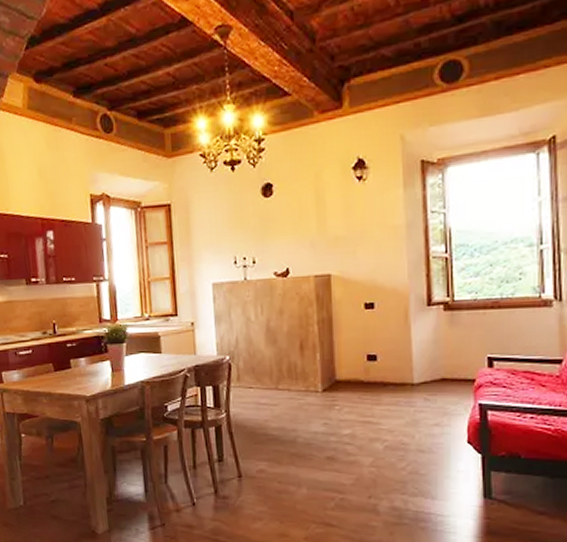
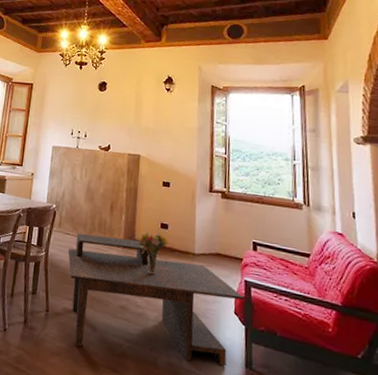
coffee table: none [253,380,480,508] -> present [68,233,245,367]
bouquet: none [340,366,380,417] -> present [138,230,169,275]

